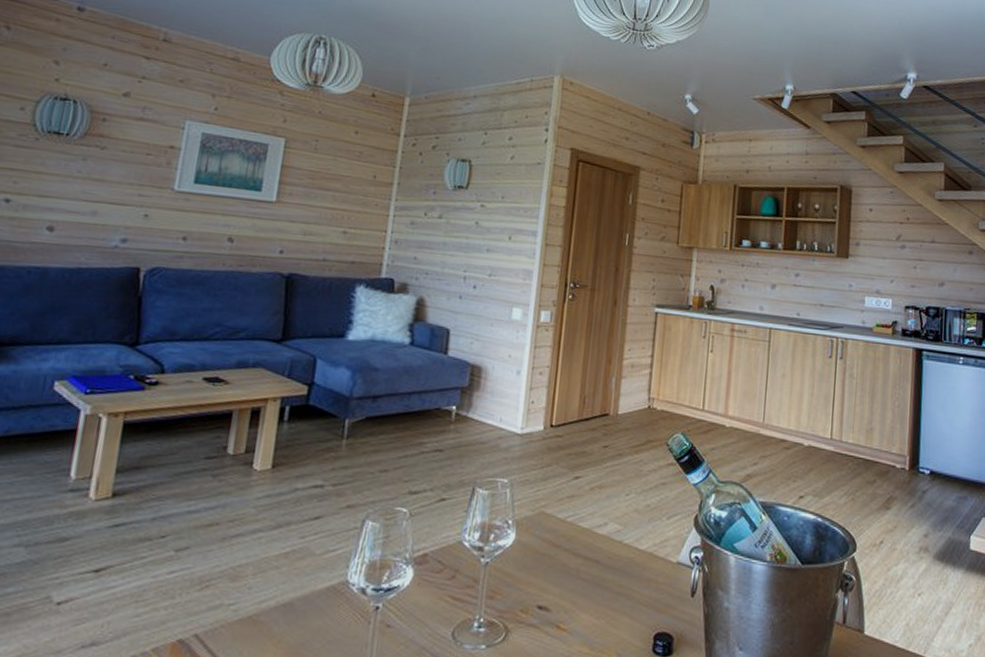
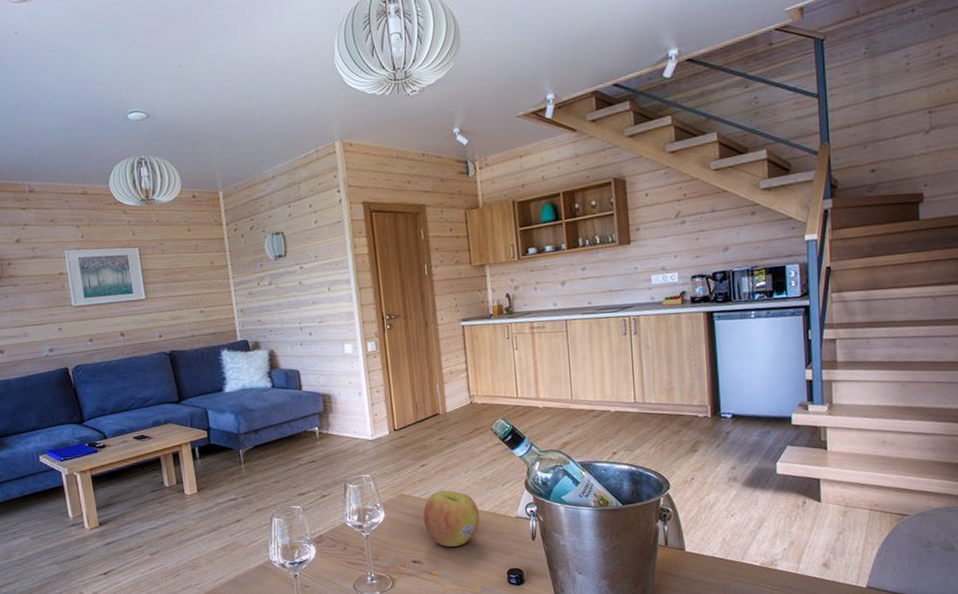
apple: none [563,515,634,593] -> present [423,490,480,547]

